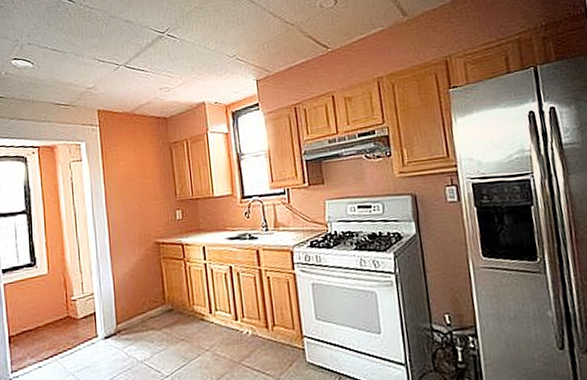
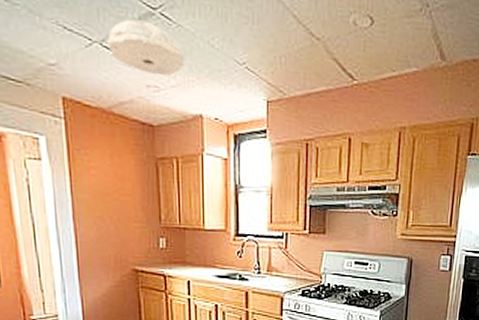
ceiling light: none [130,42,188,80] -> present [107,19,185,76]

